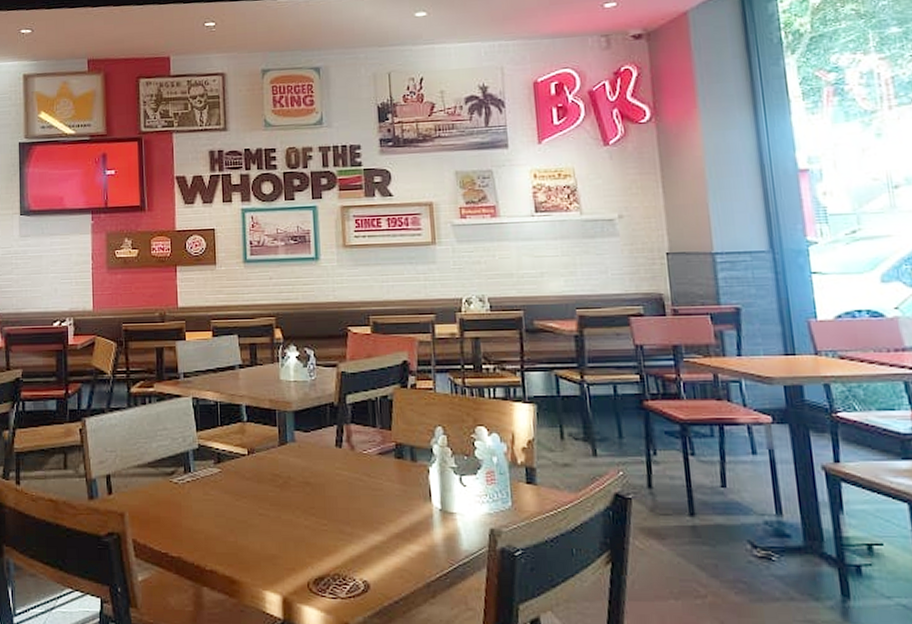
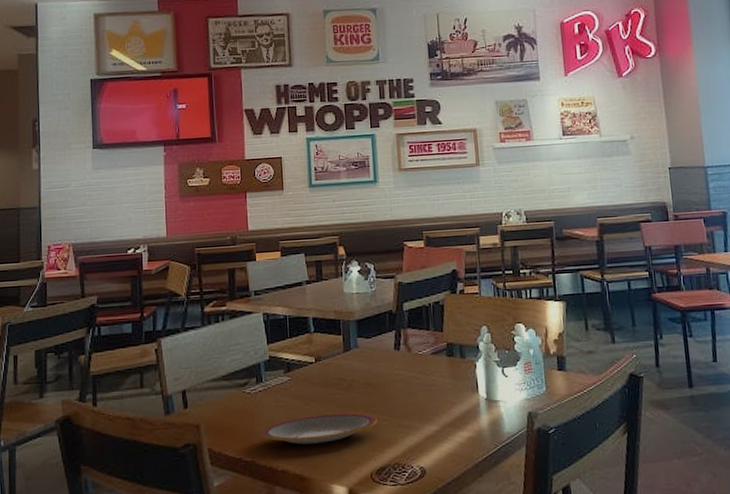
plate: none [188,512,316,544] -> present [260,413,378,445]

